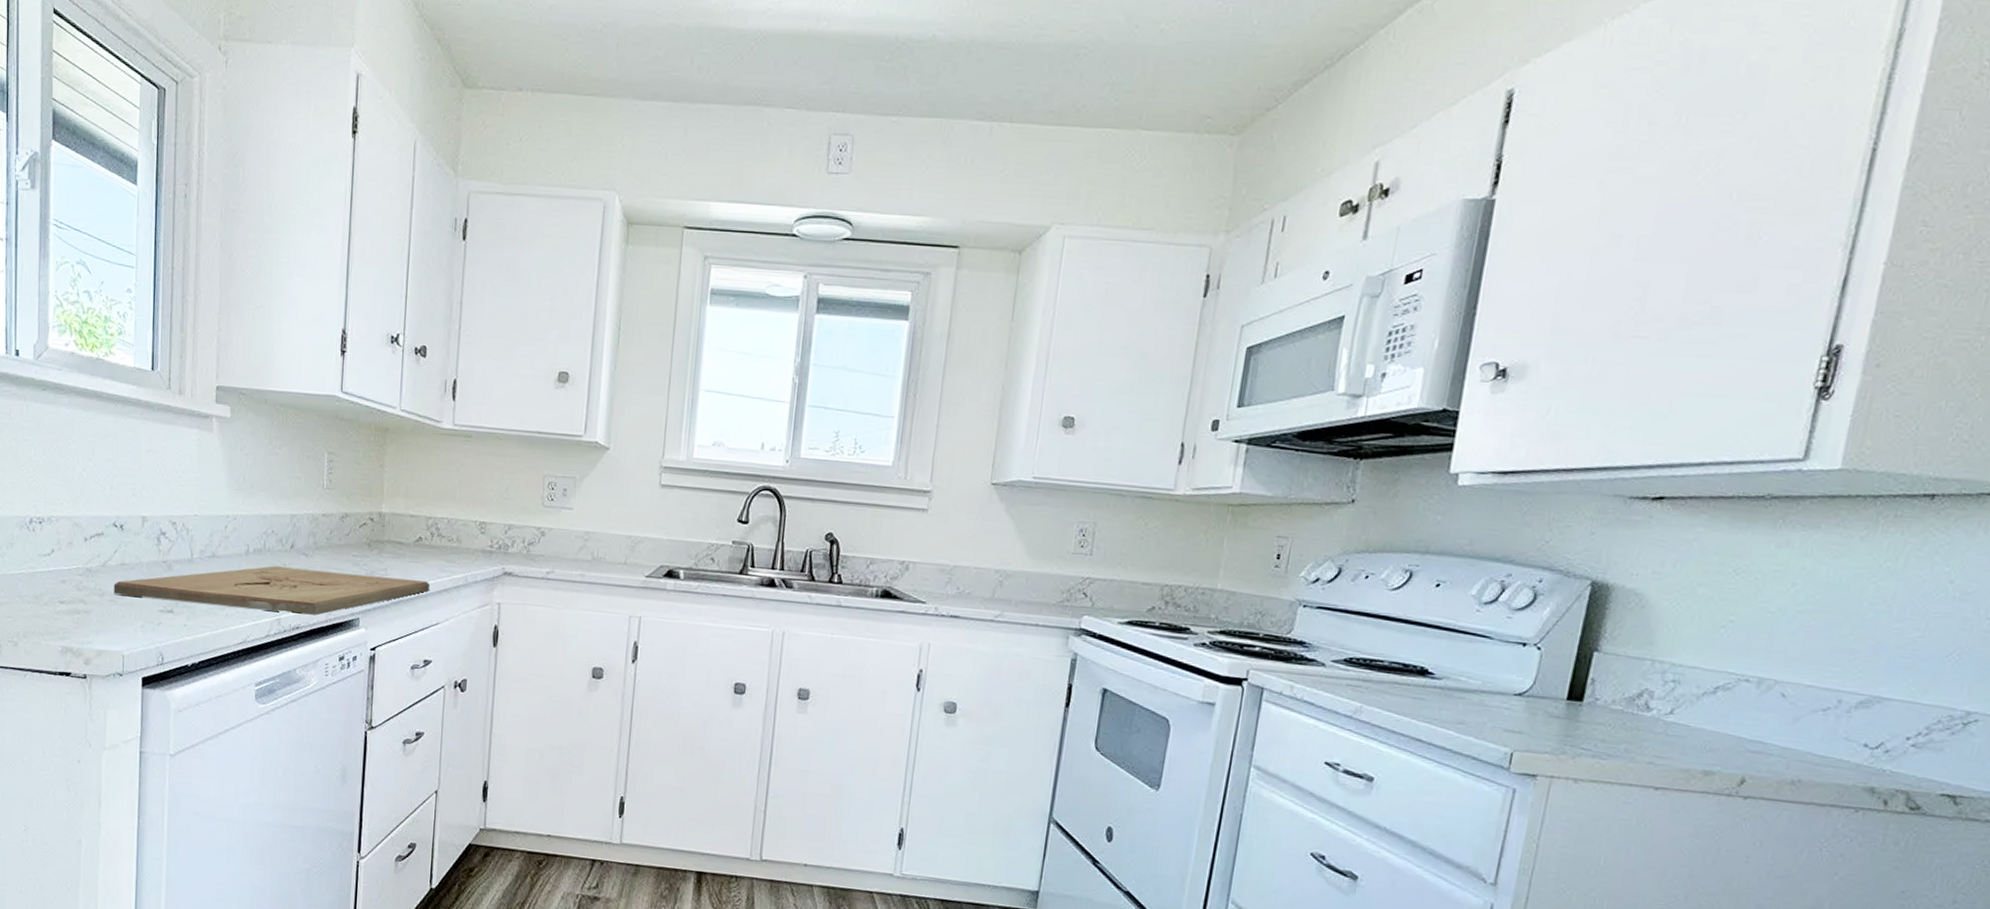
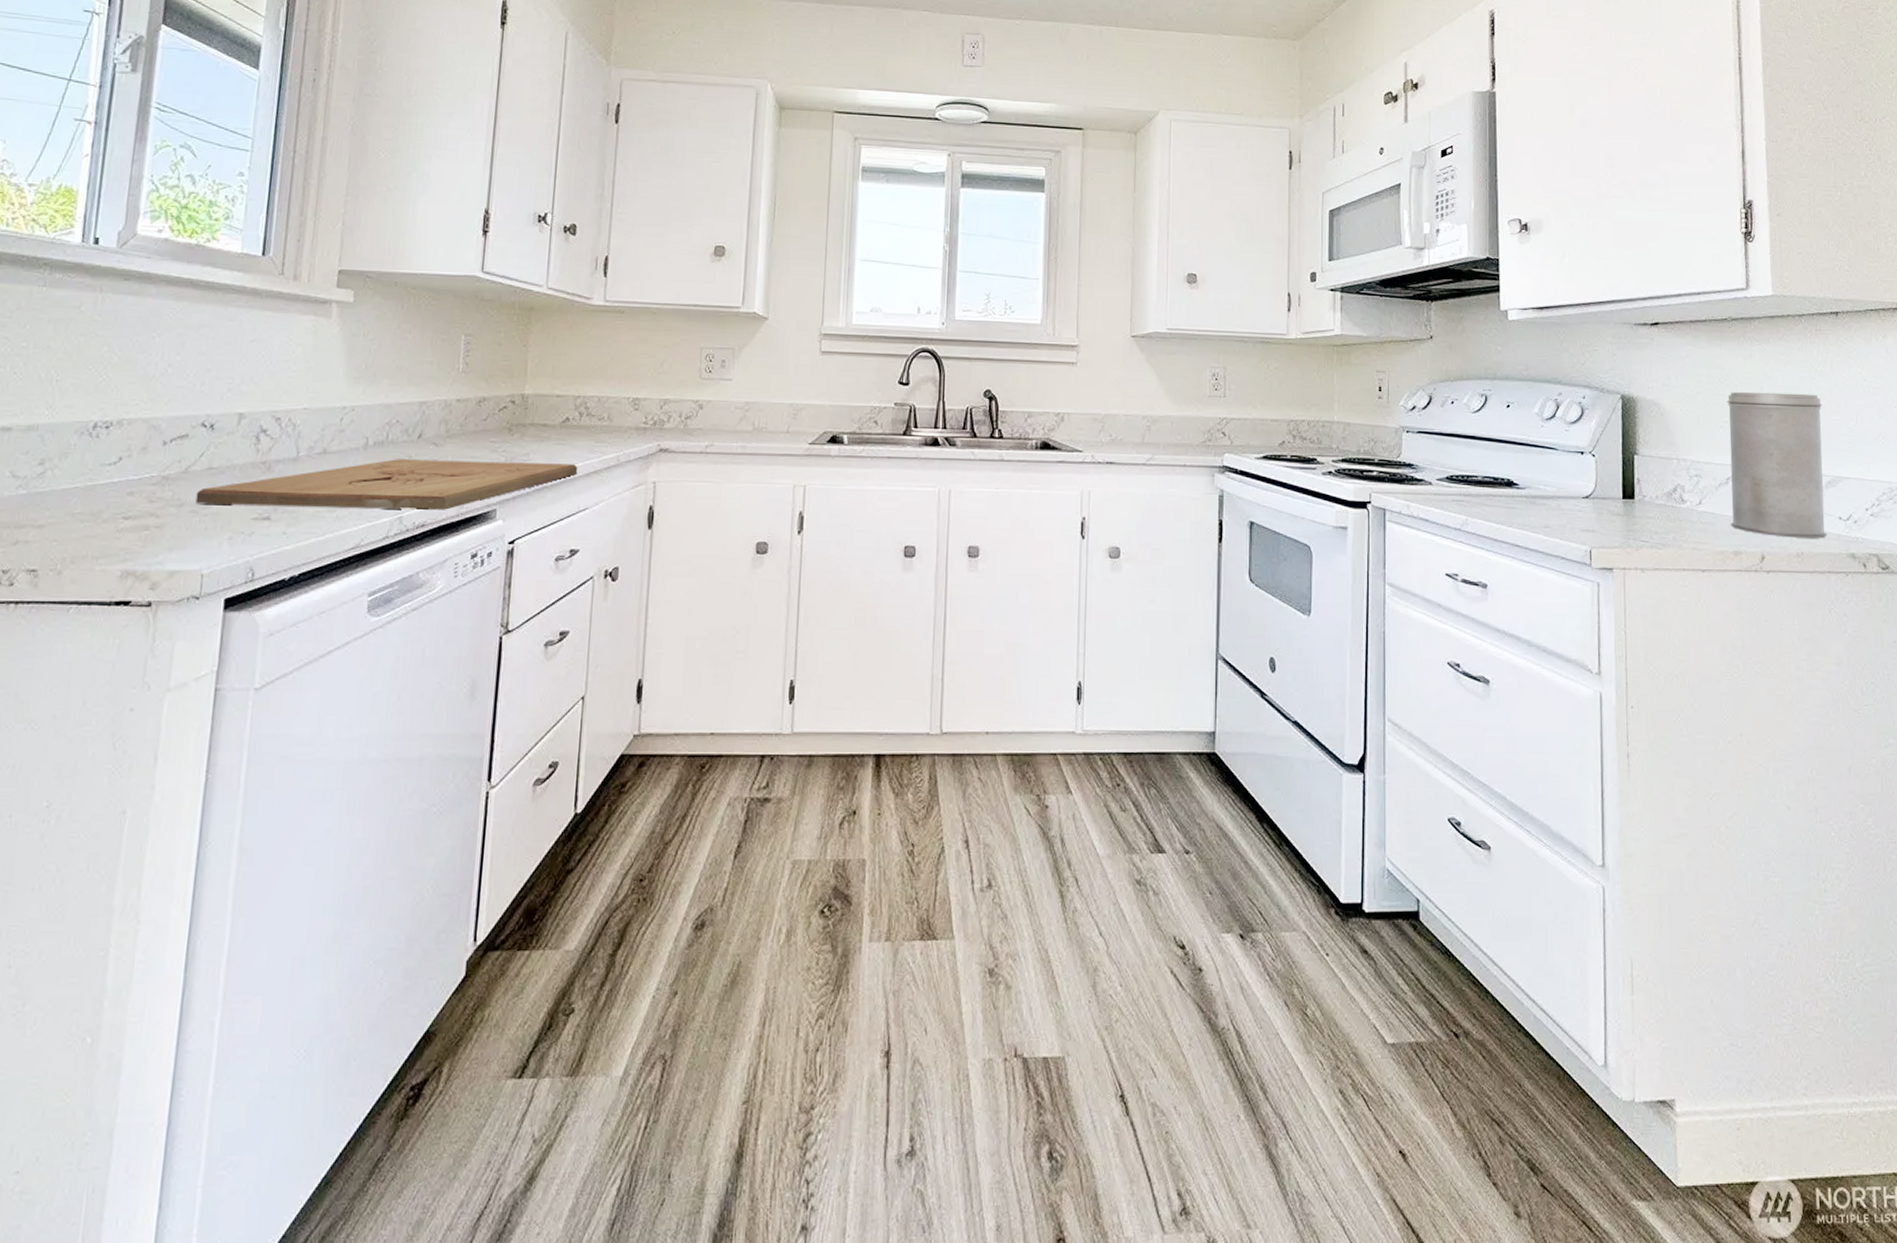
canister: none [1706,586,1879,767] -> present [1726,391,1828,539]

